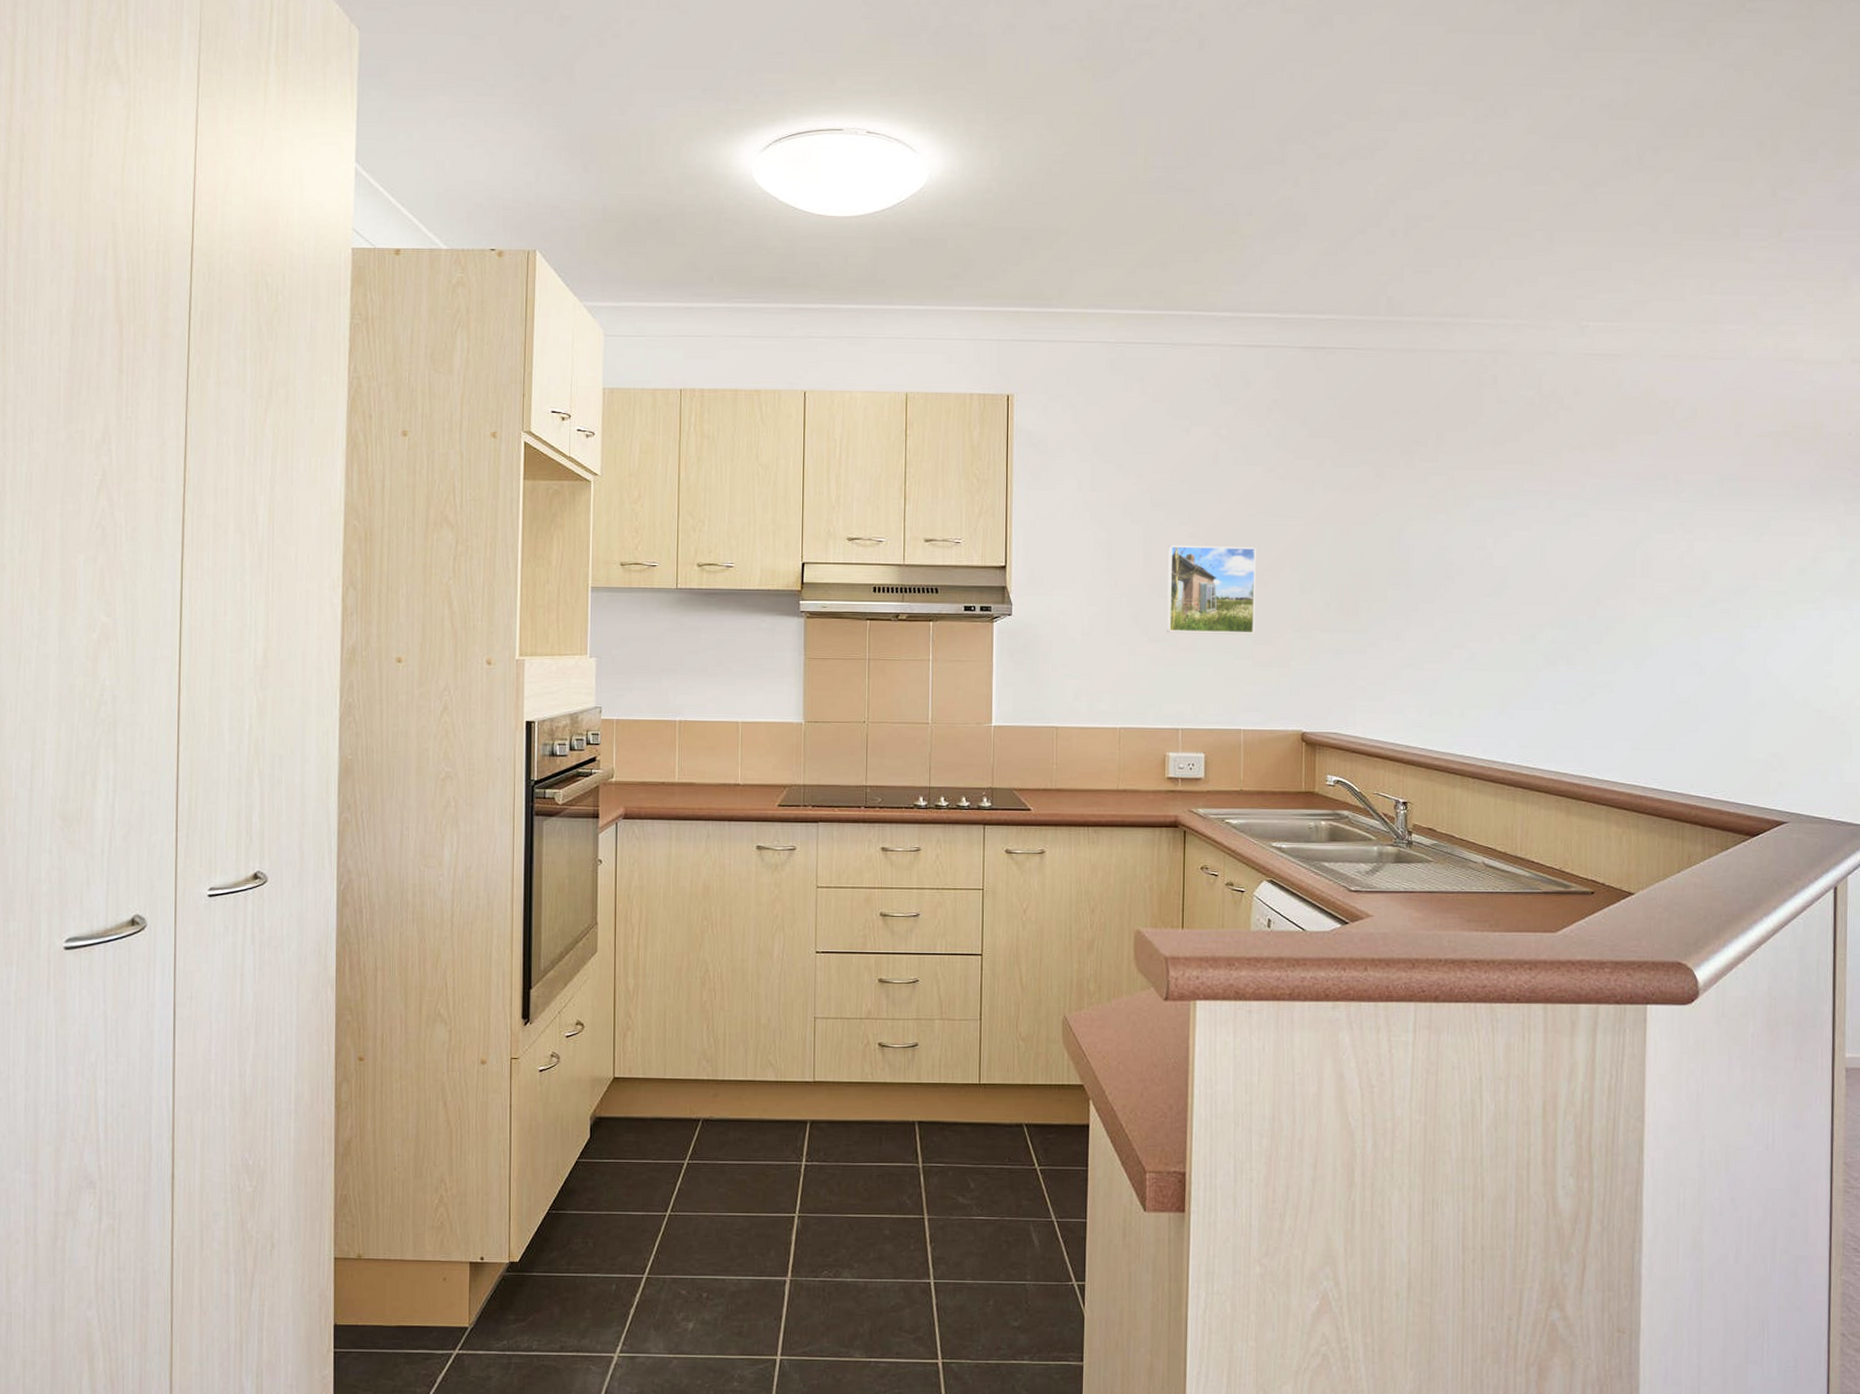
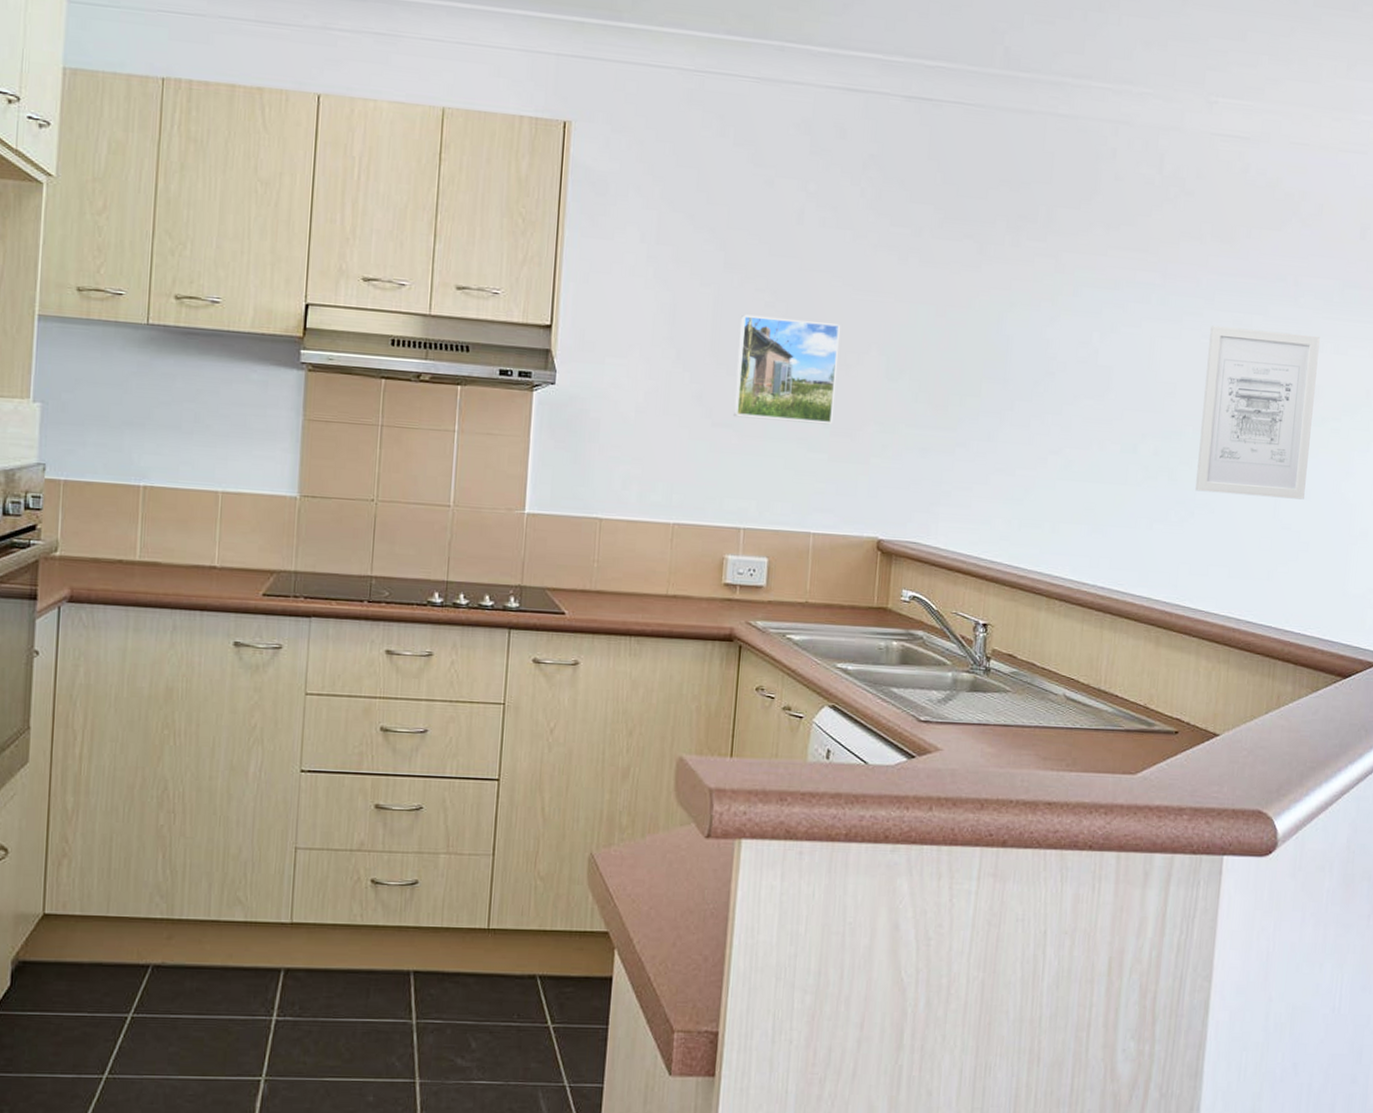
wall art: none [1594,524,1703,675] -> present [1195,325,1320,500]

